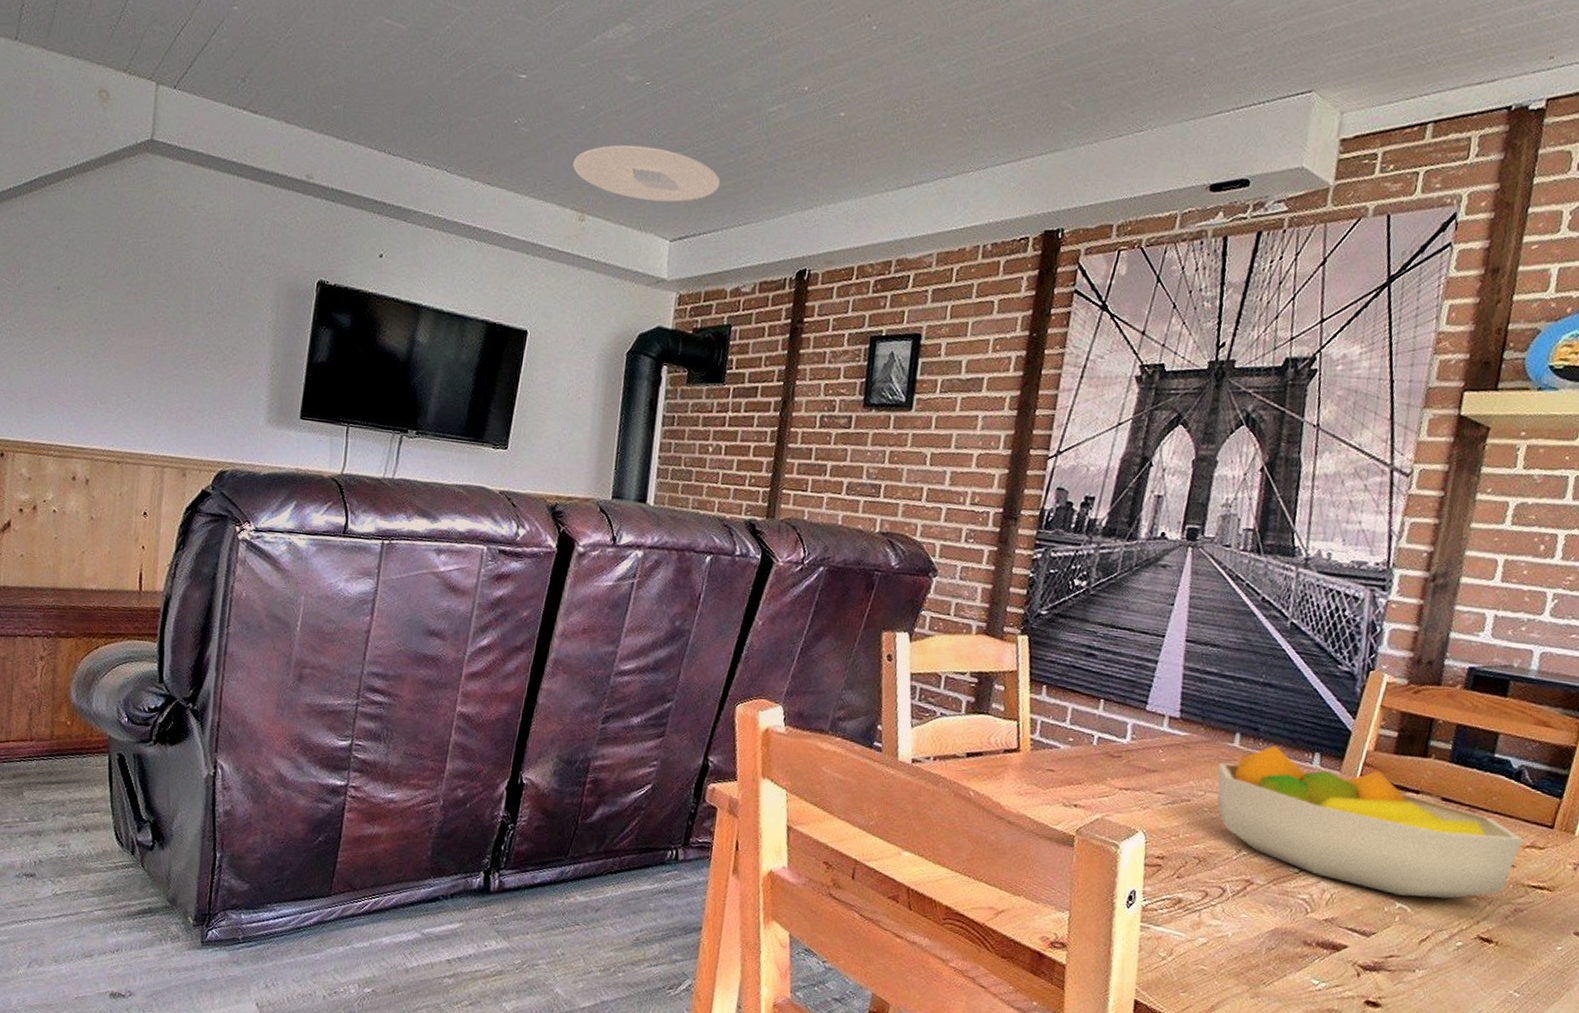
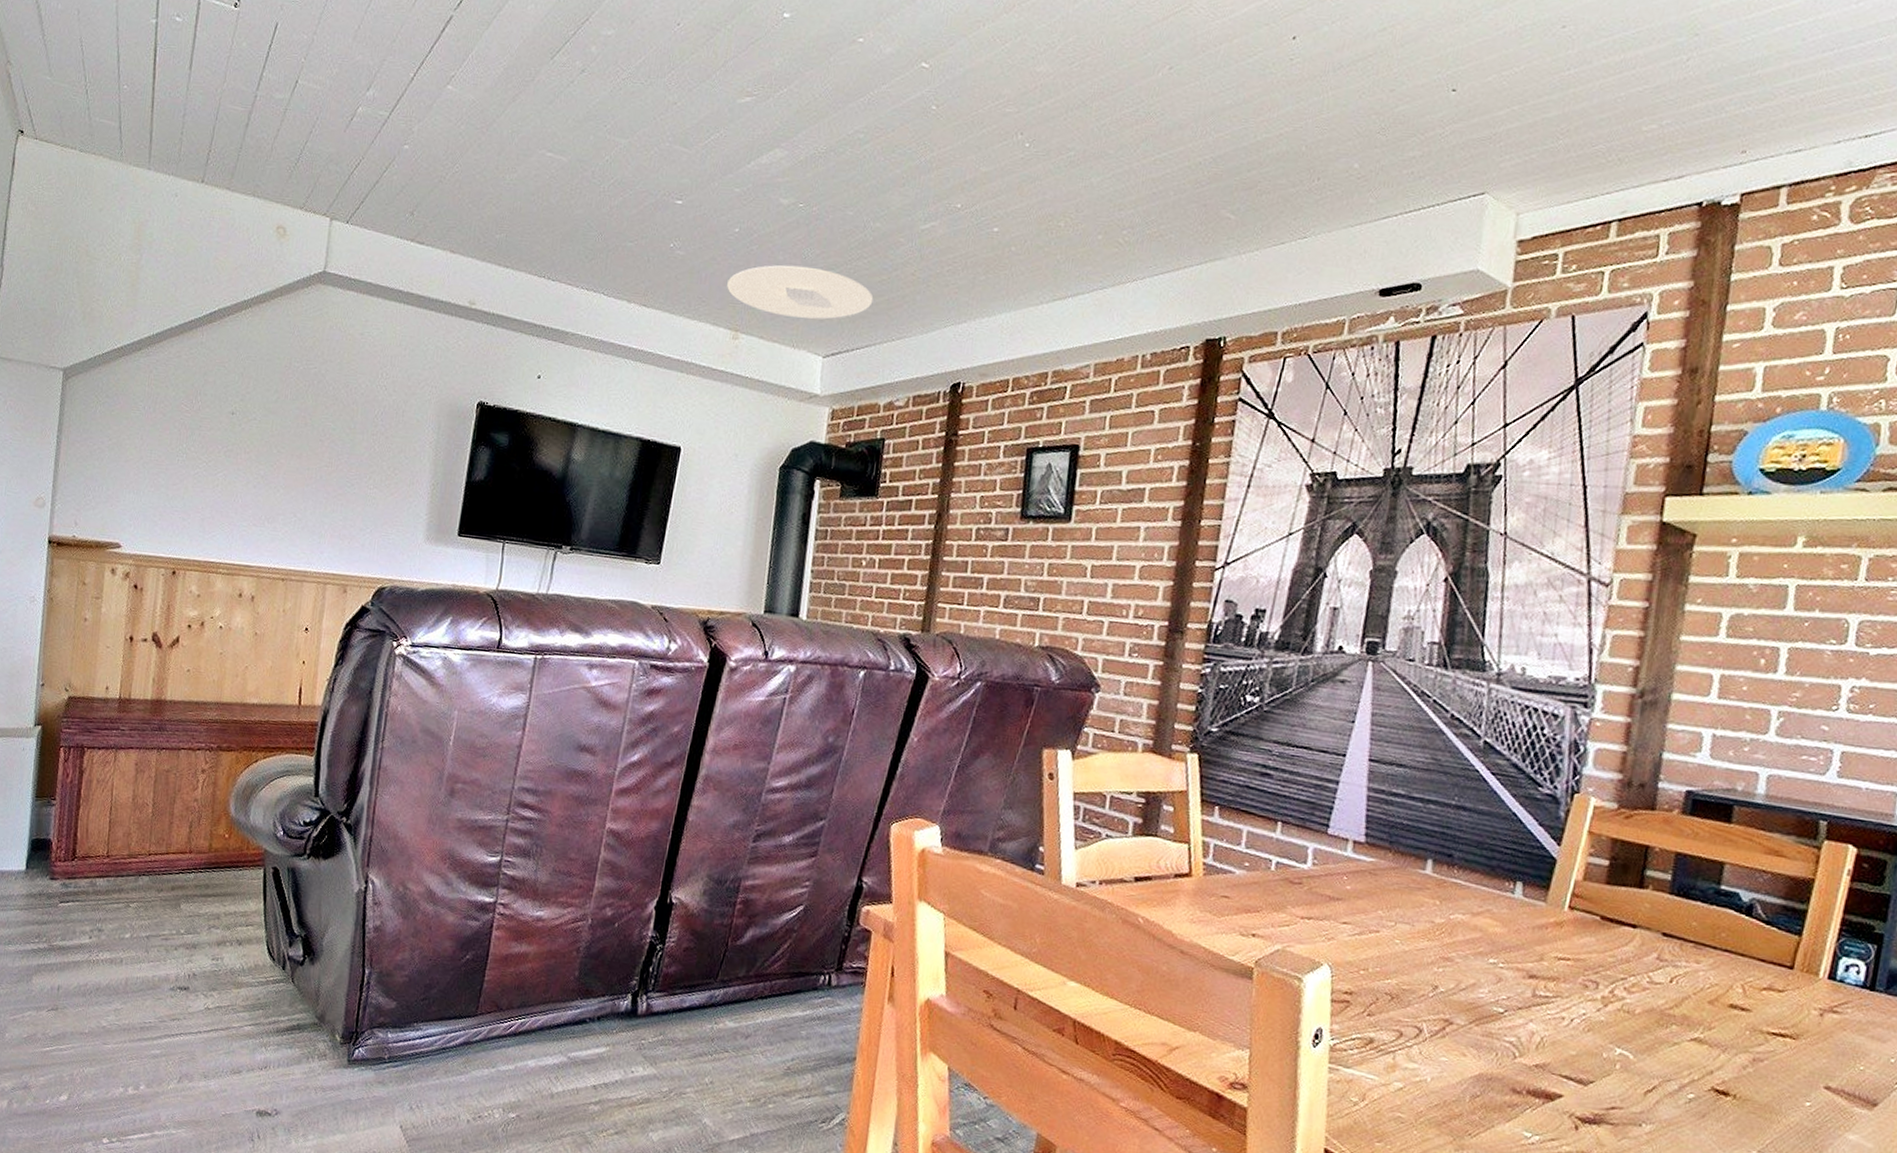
fruit bowl: present [1217,745,1525,899] -> none [1408,872,1761,1046]

